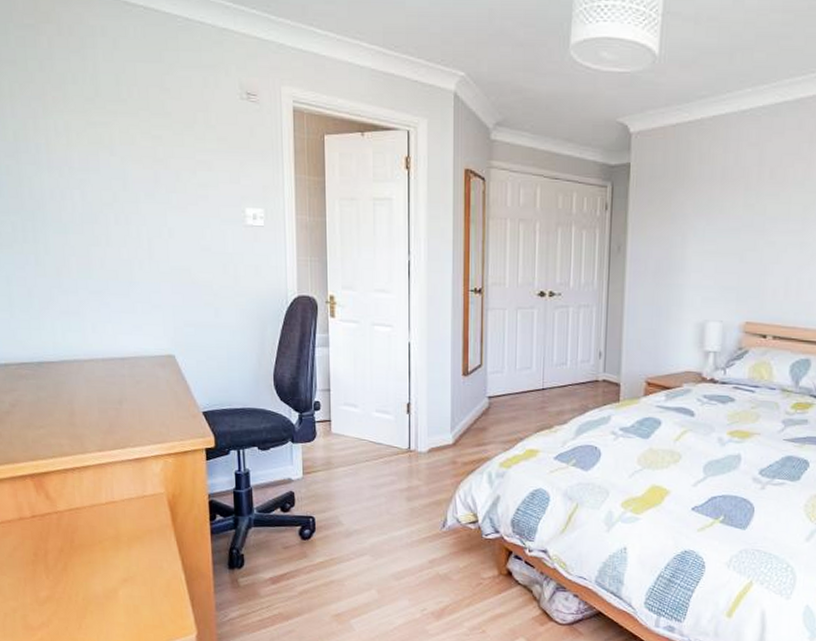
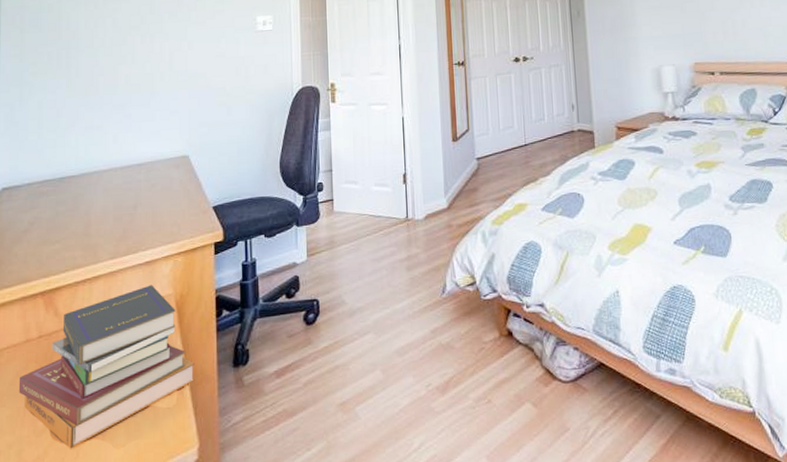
books: none [16,481,191,621] -> present [18,285,195,449]

